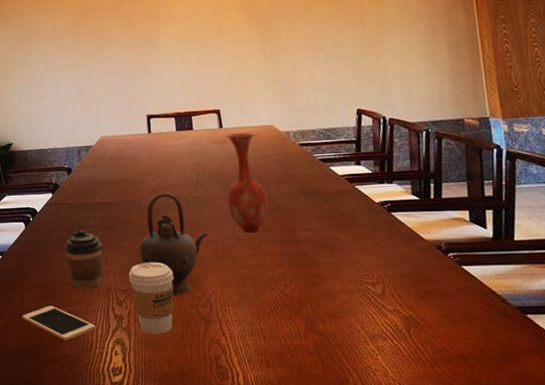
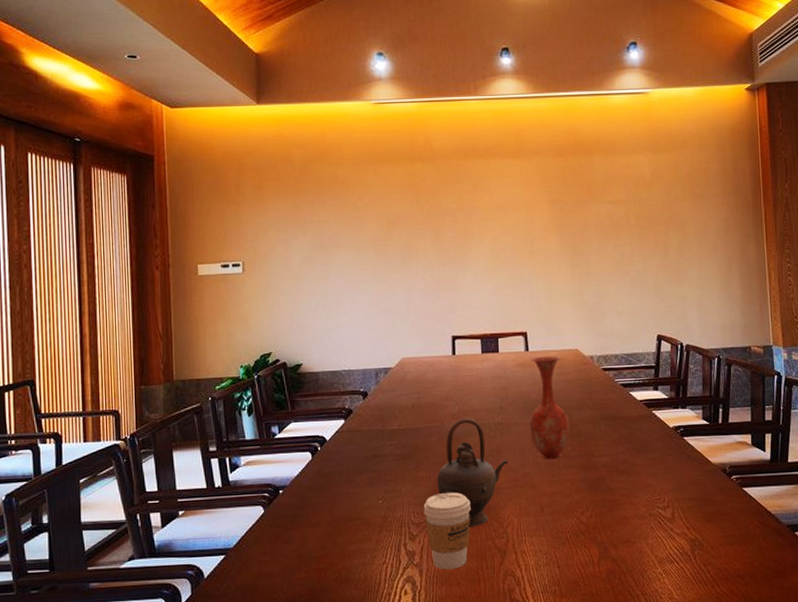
cell phone: present [22,305,95,341] -> none [303,544,384,582]
coffee cup: present [63,230,102,289] -> none [354,460,397,524]

